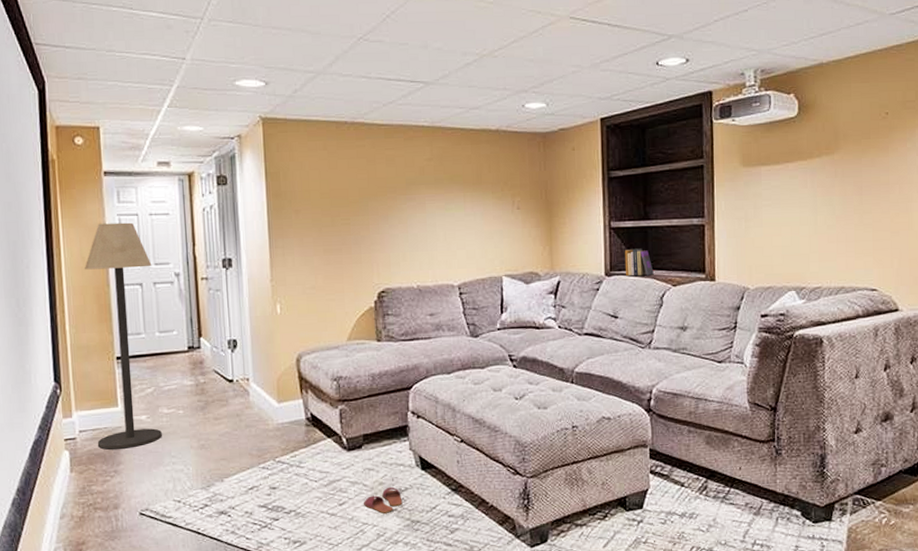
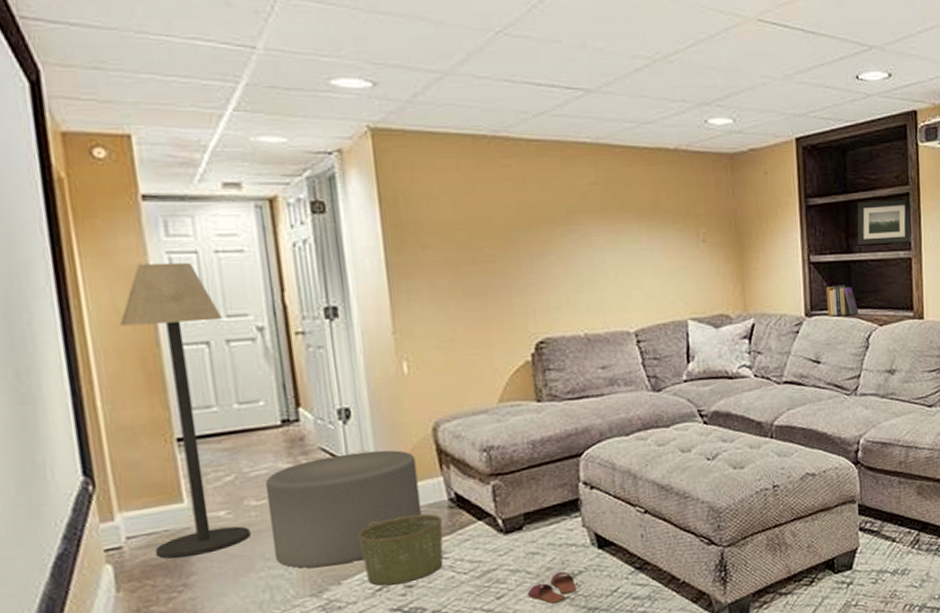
pouf: none [174,375,286,466] -> present [265,450,423,569]
basket: none [237,429,301,486] -> present [357,514,443,586]
picture frame: none [654,170,706,214] -> present [857,198,912,246]

